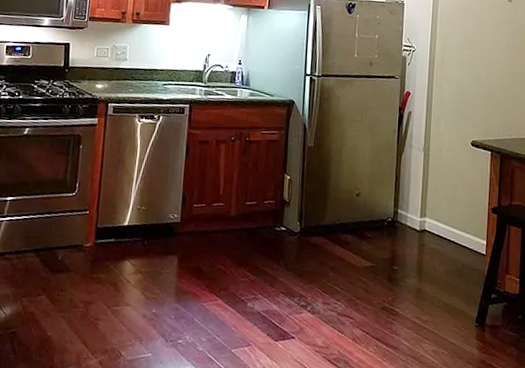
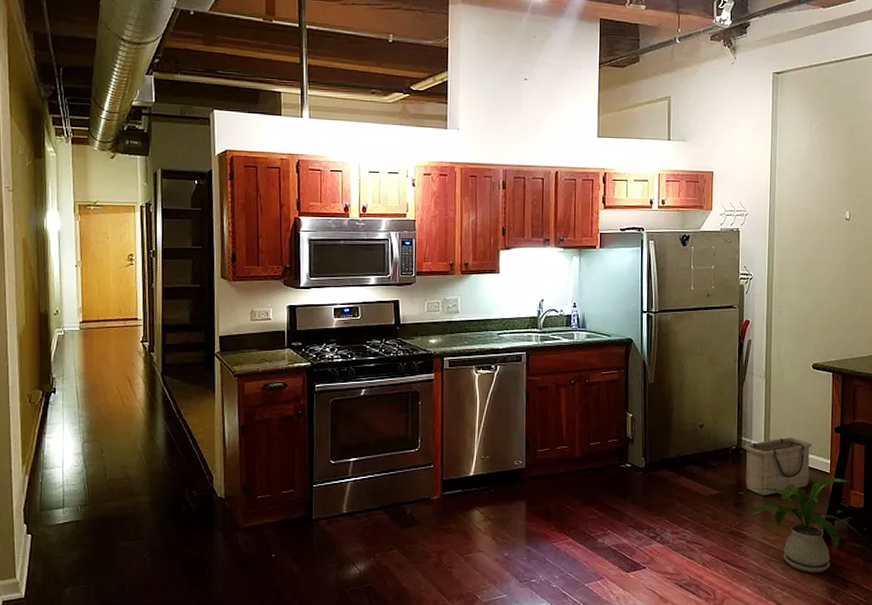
basket: none [400,213,469,273] -> present [744,437,812,495]
house plant: none [403,260,516,360] -> present [749,478,862,573]

